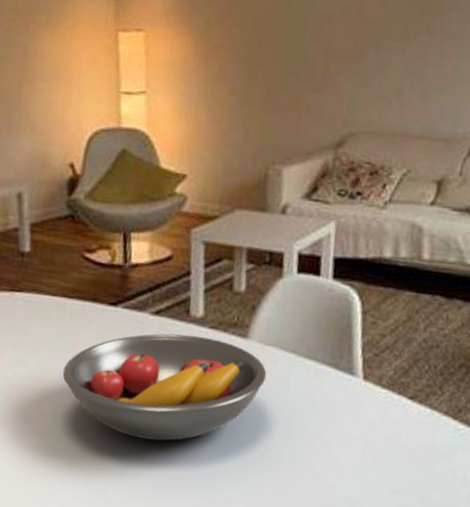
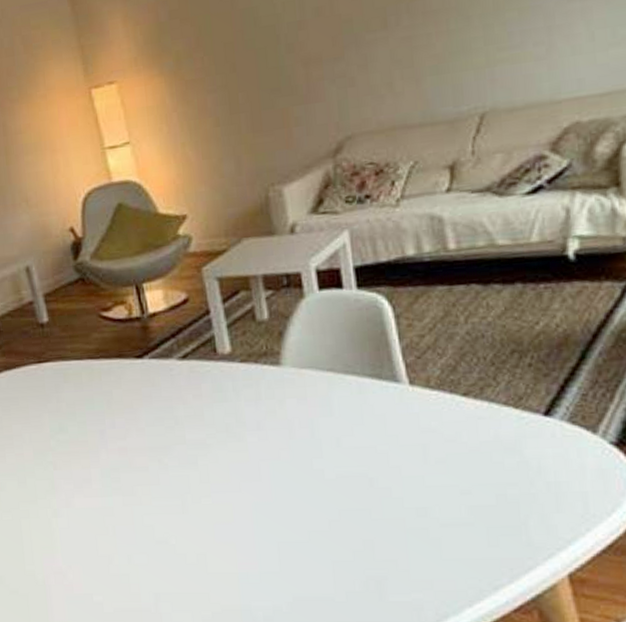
fruit bowl: present [62,333,267,441] -> none [103,372,308,483]

